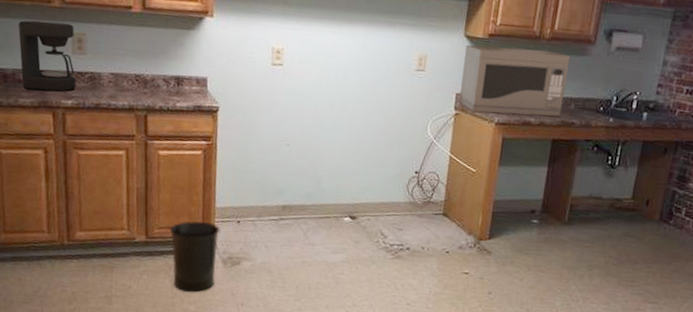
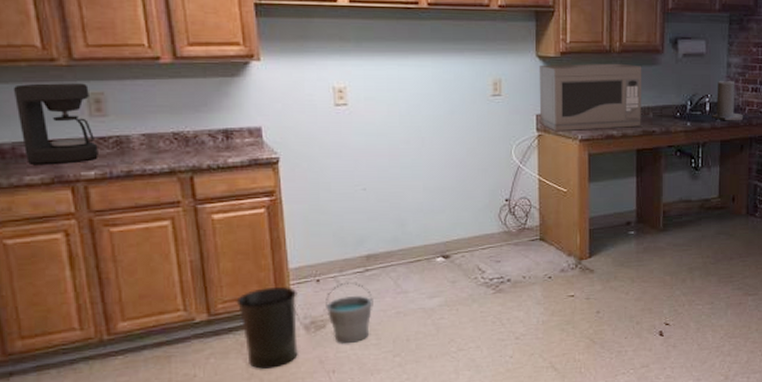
bucket: none [242,227,284,282] -> present [326,282,373,343]
paper towel: none [636,79,673,123] -> present [711,81,744,121]

